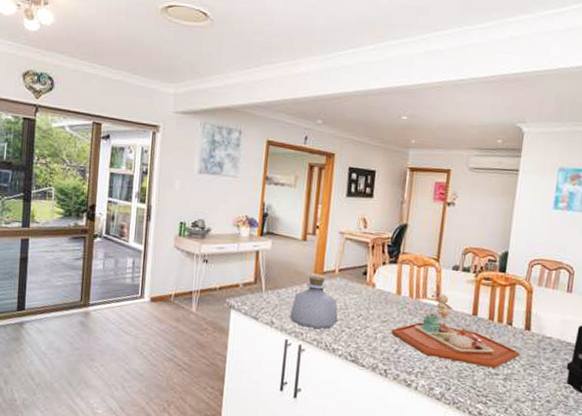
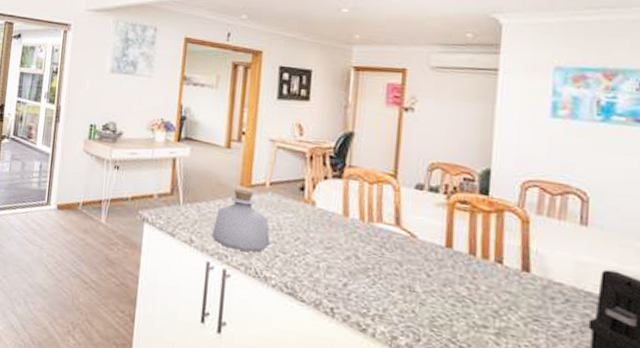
food tray: present [391,287,520,368] -> none [338,209,517,319]

